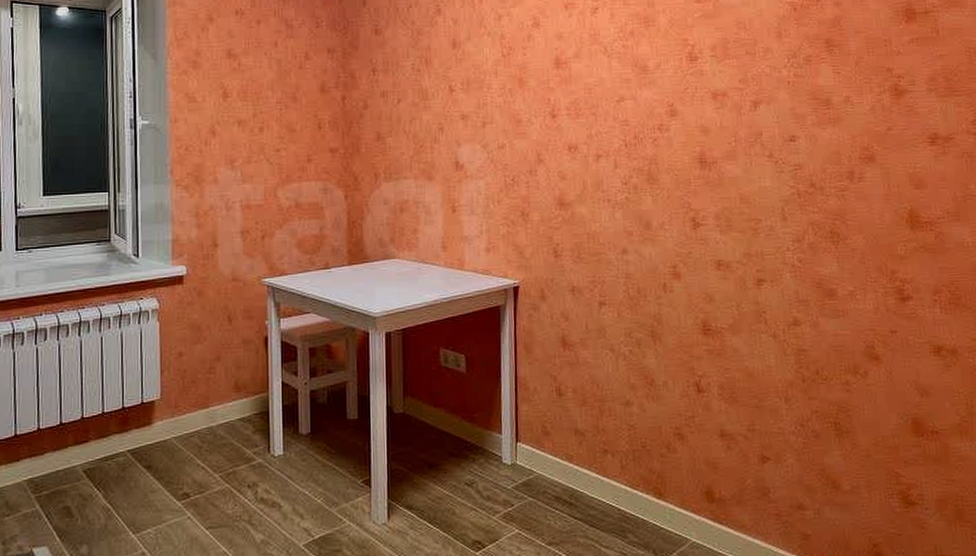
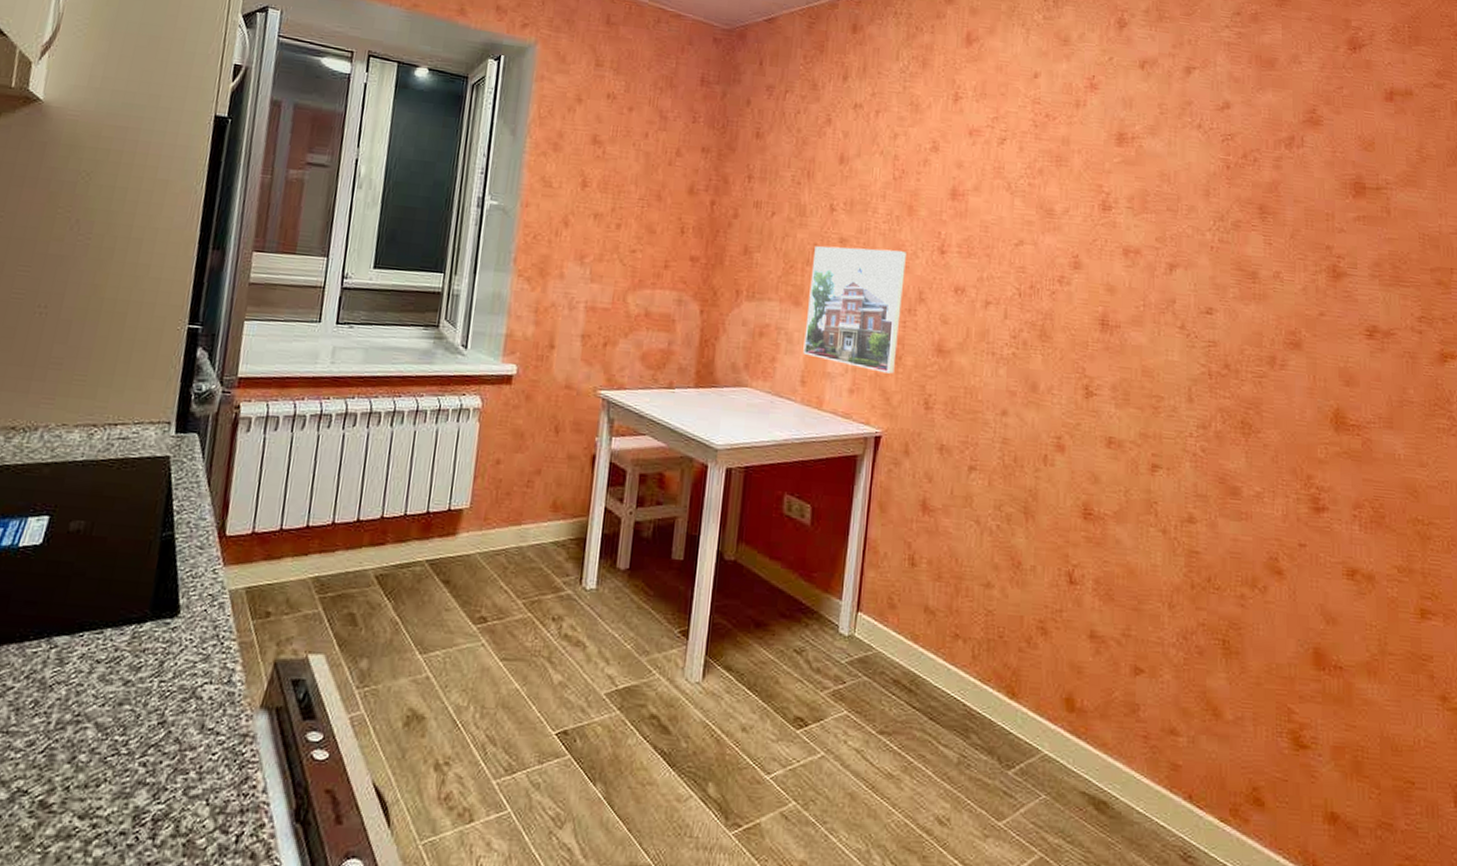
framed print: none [439,120,524,230] -> present [803,246,908,374]

